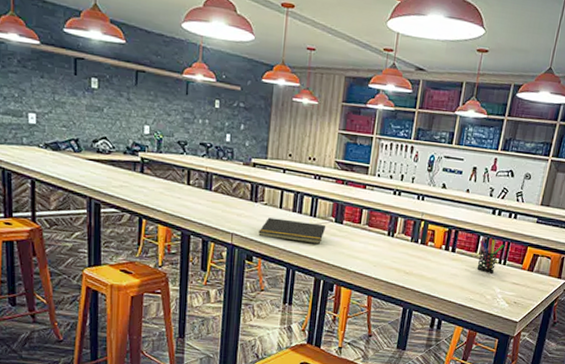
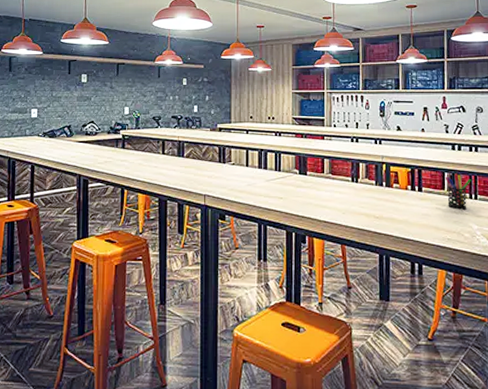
notepad: present [258,217,326,245] -> none [229,176,292,197]

